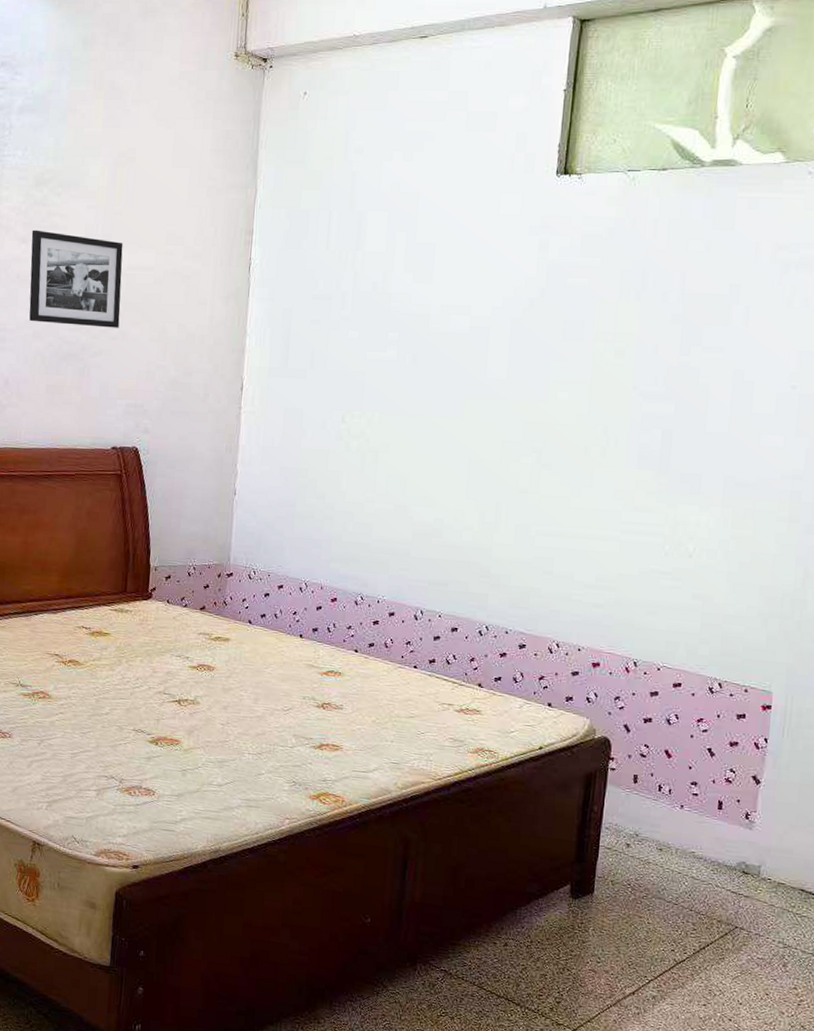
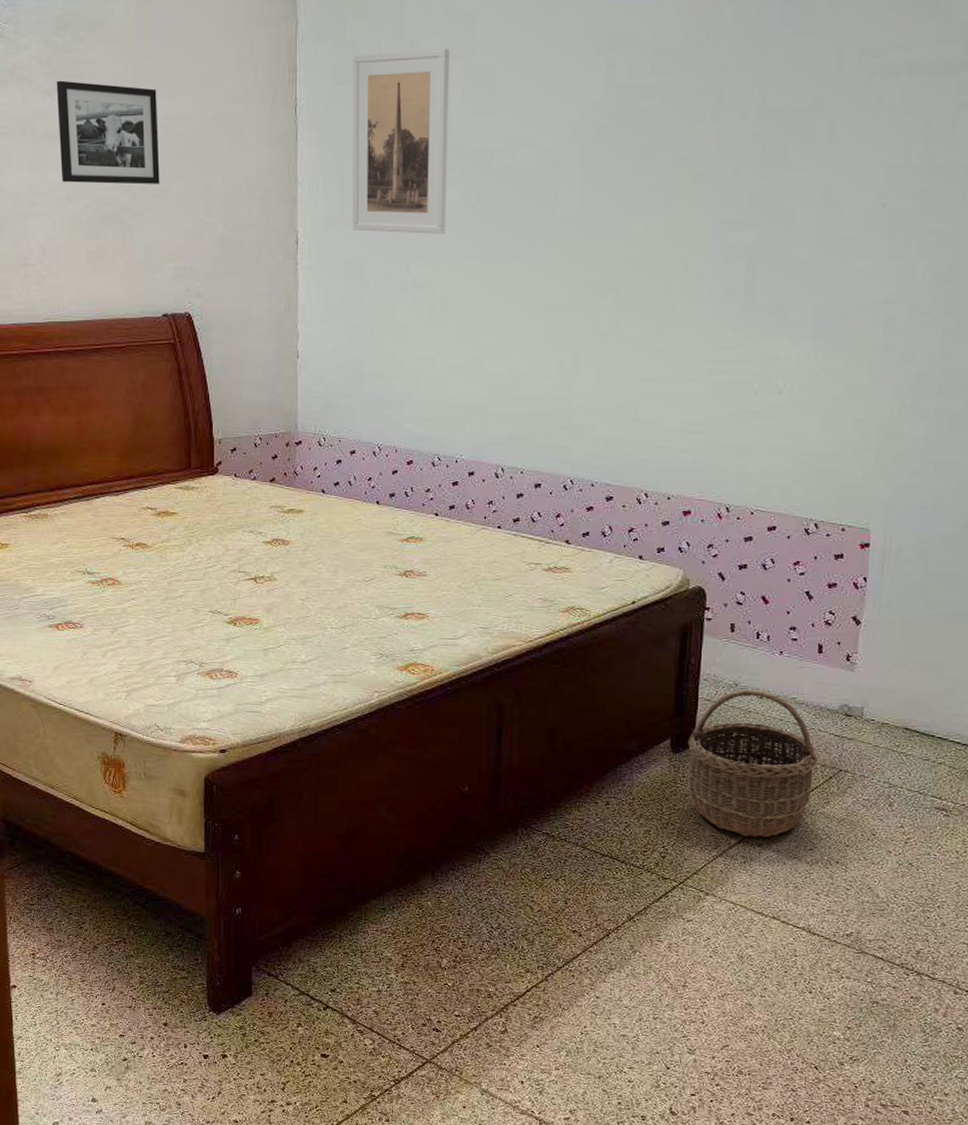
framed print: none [294,221,395,389] -> present [352,49,450,234]
wicker basket: none [585,840,714,990] -> present [687,689,818,838]

